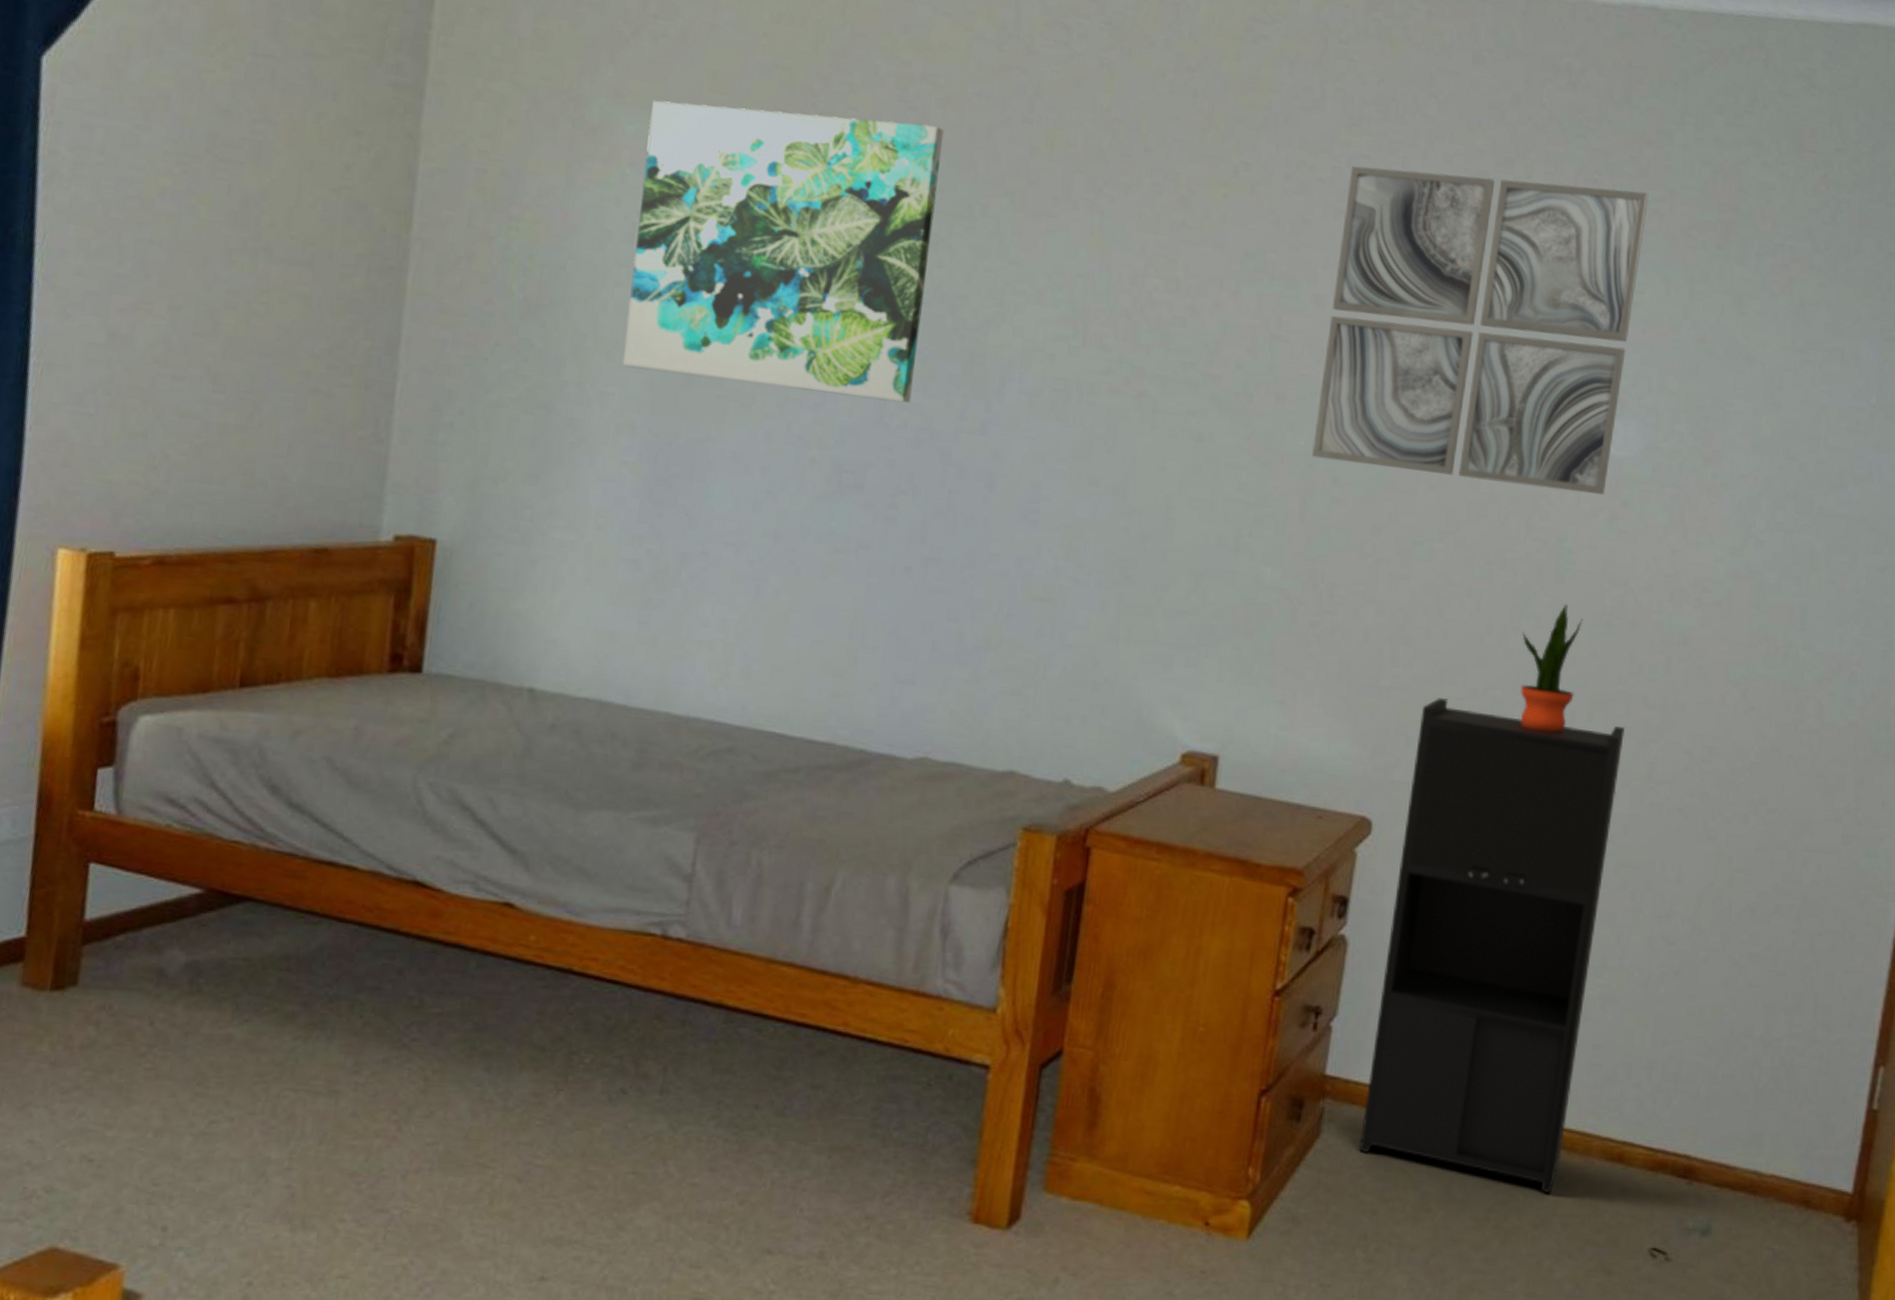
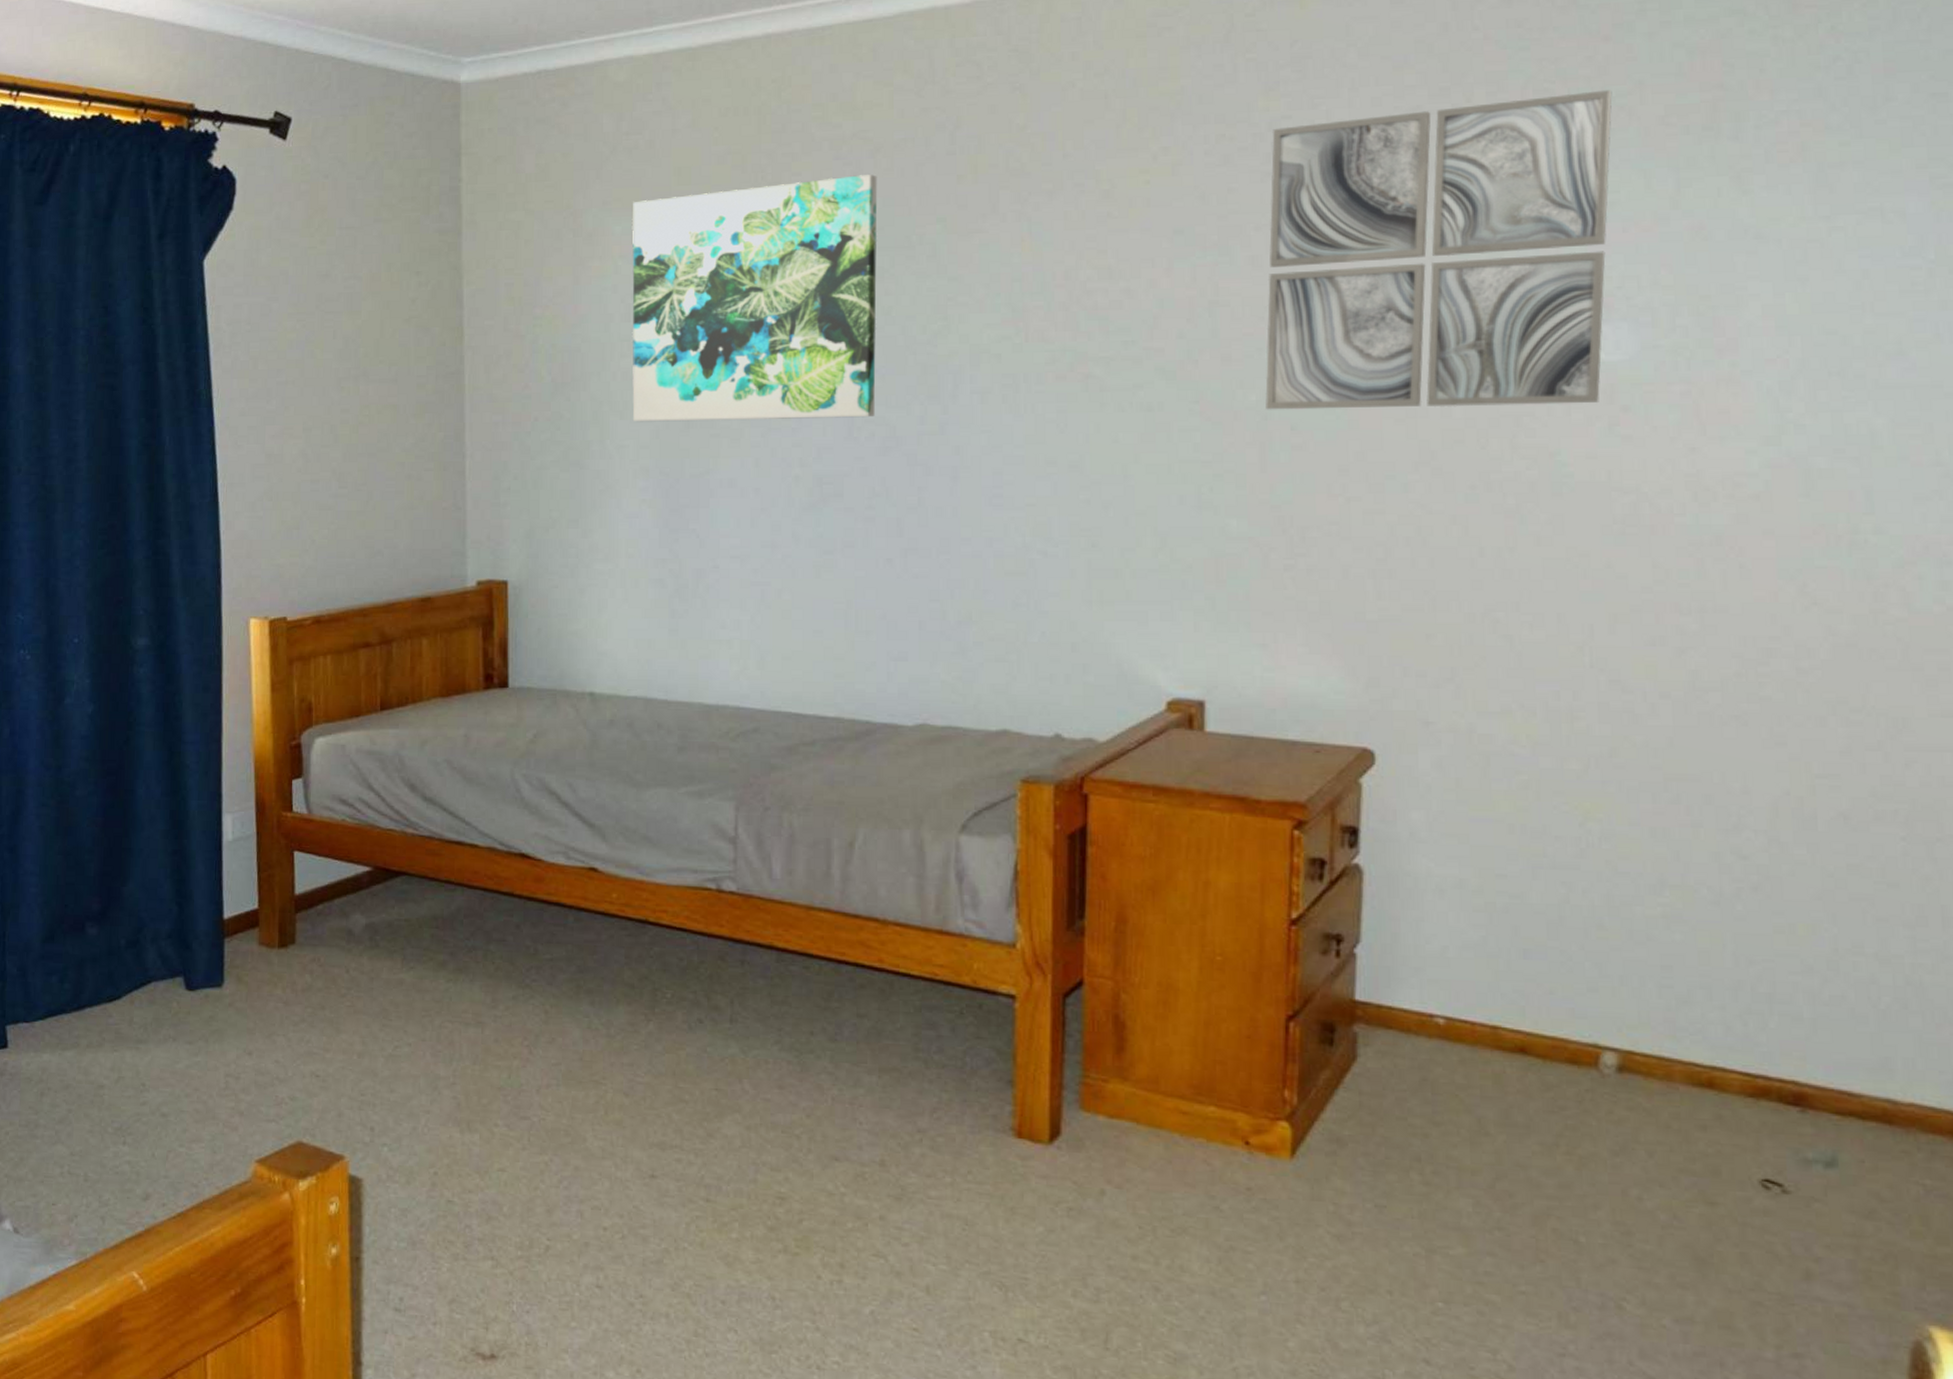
cabinet: present [1359,698,1625,1193] -> none [1401,626,1657,1119]
potted plant: present [1520,604,1583,733] -> none [1520,518,1591,649]

